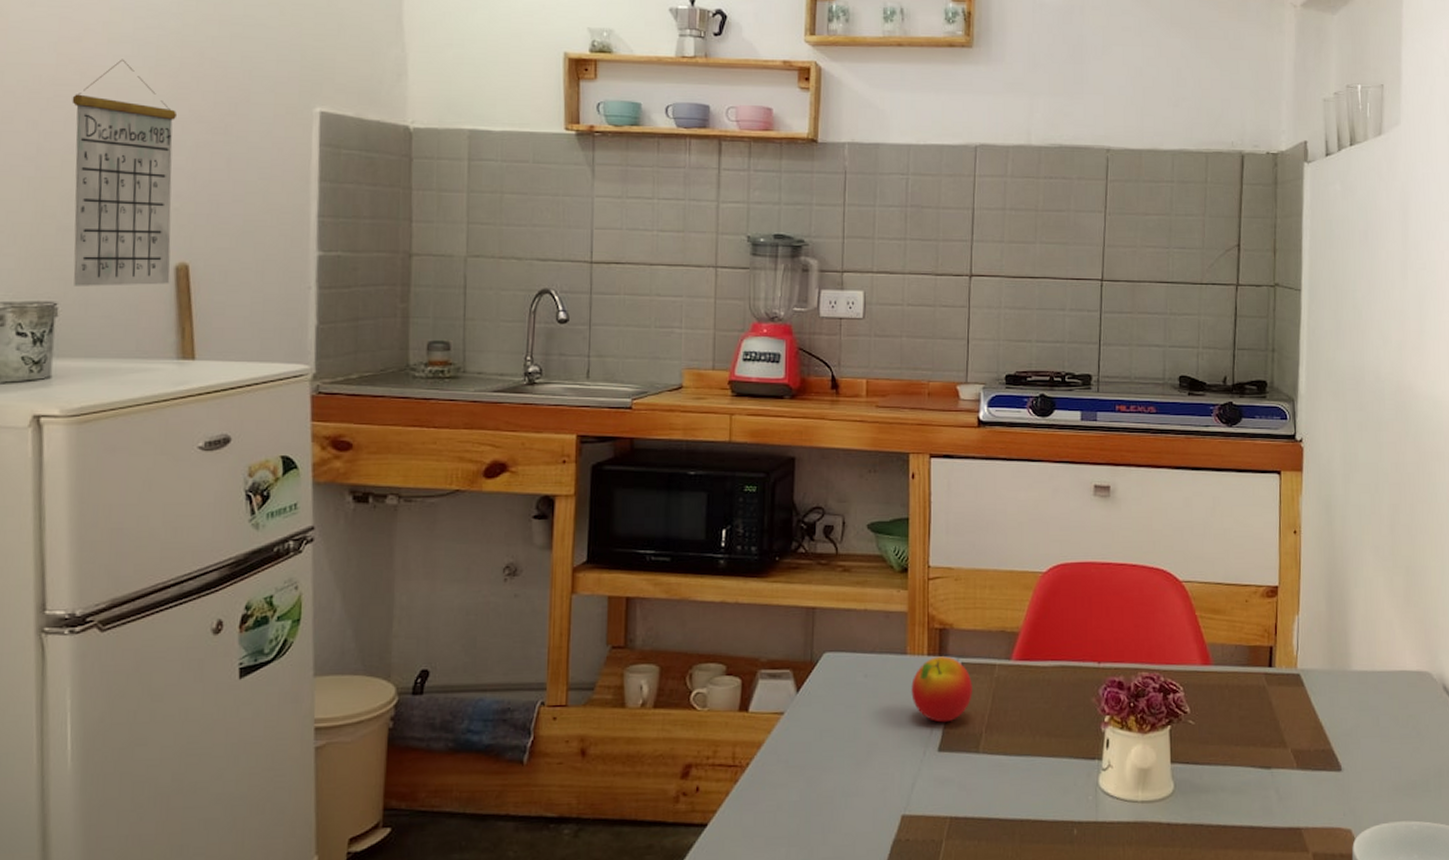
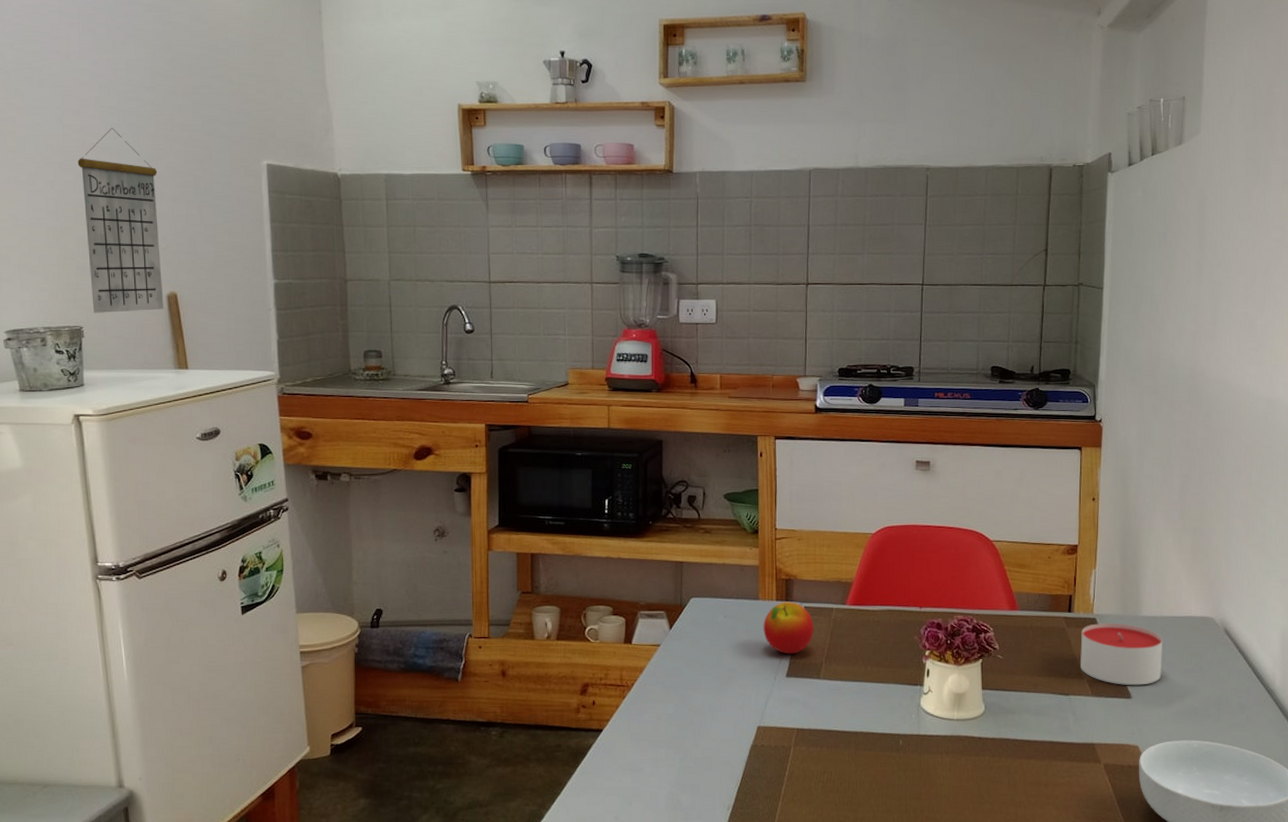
candle: none [1283,679,1376,756] -> present [1080,623,1163,686]

